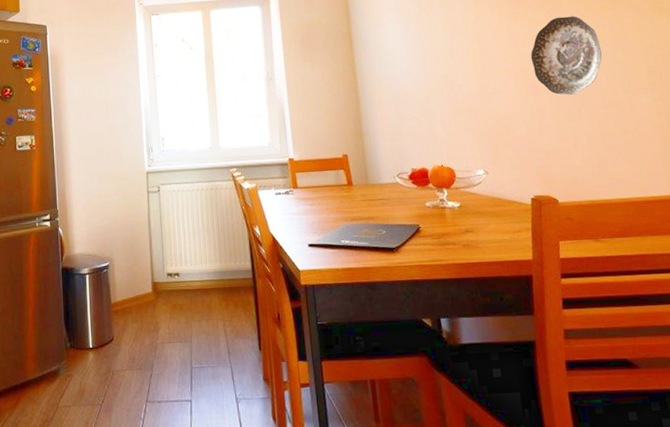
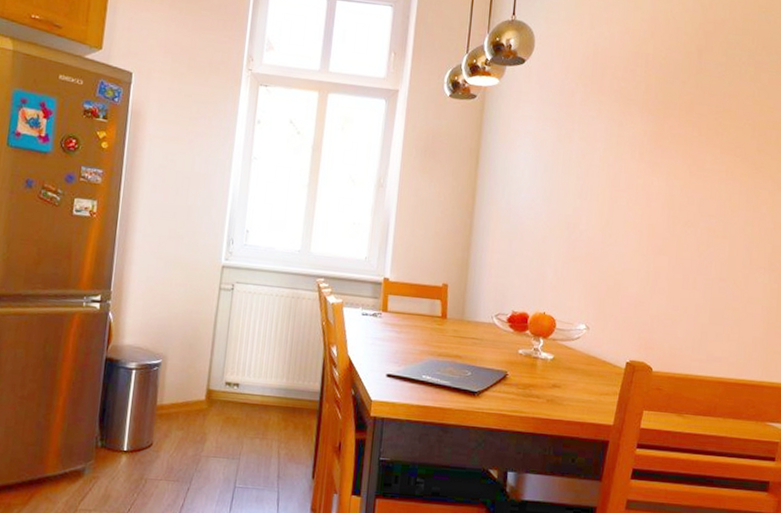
decorative plate: present [530,16,602,95] -> none [660,175,732,262]

